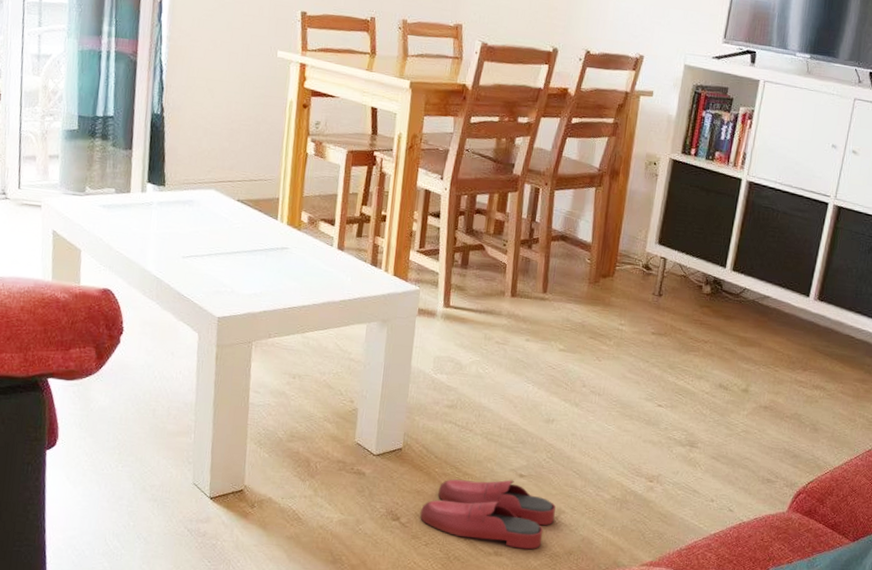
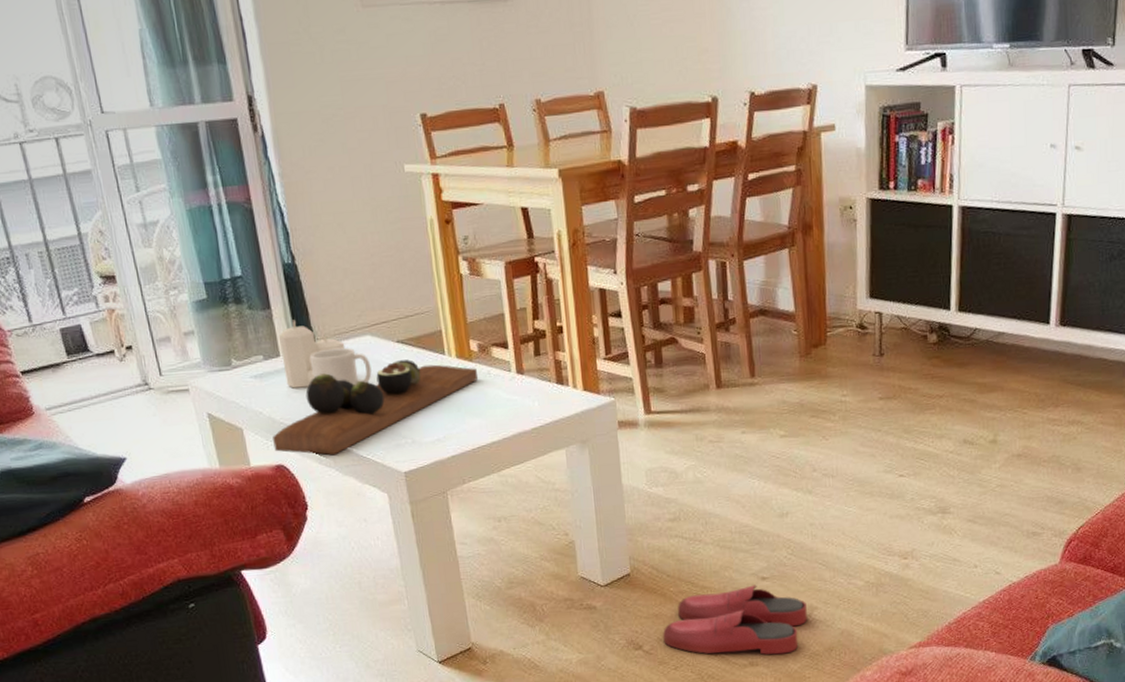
decorative tray: none [105,215,303,290] -> present [273,359,479,455]
candle: none [130,163,191,225] -> present [279,319,345,389]
mug: none [155,194,210,231] -> present [309,347,372,385]

